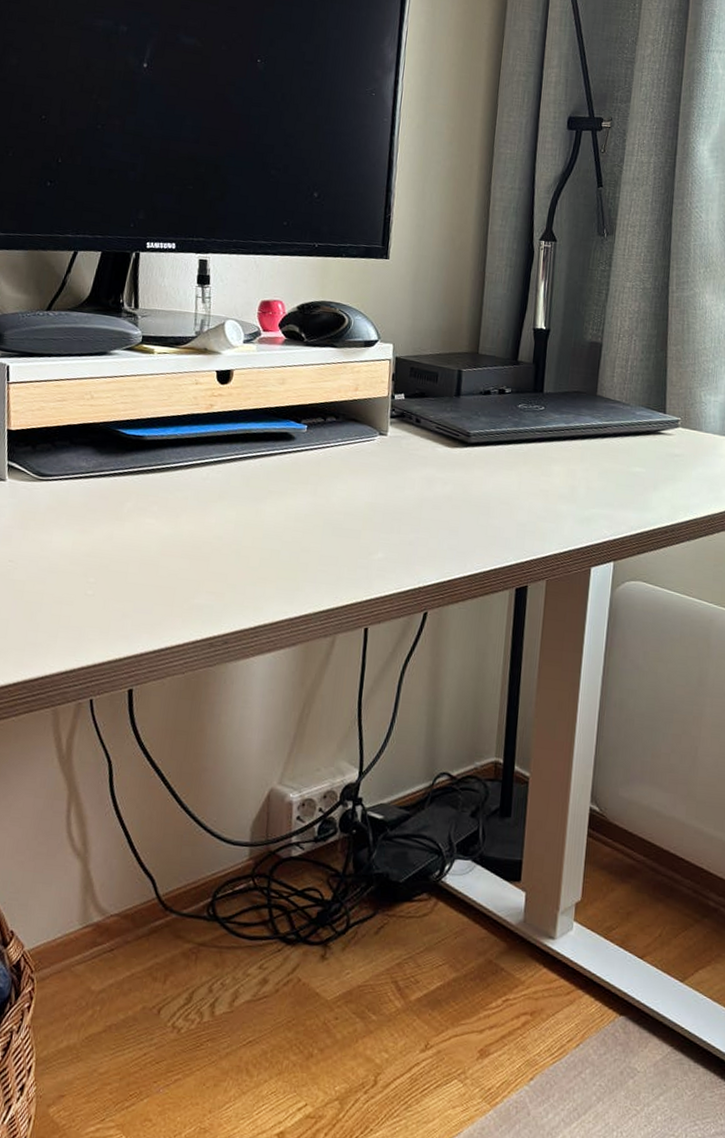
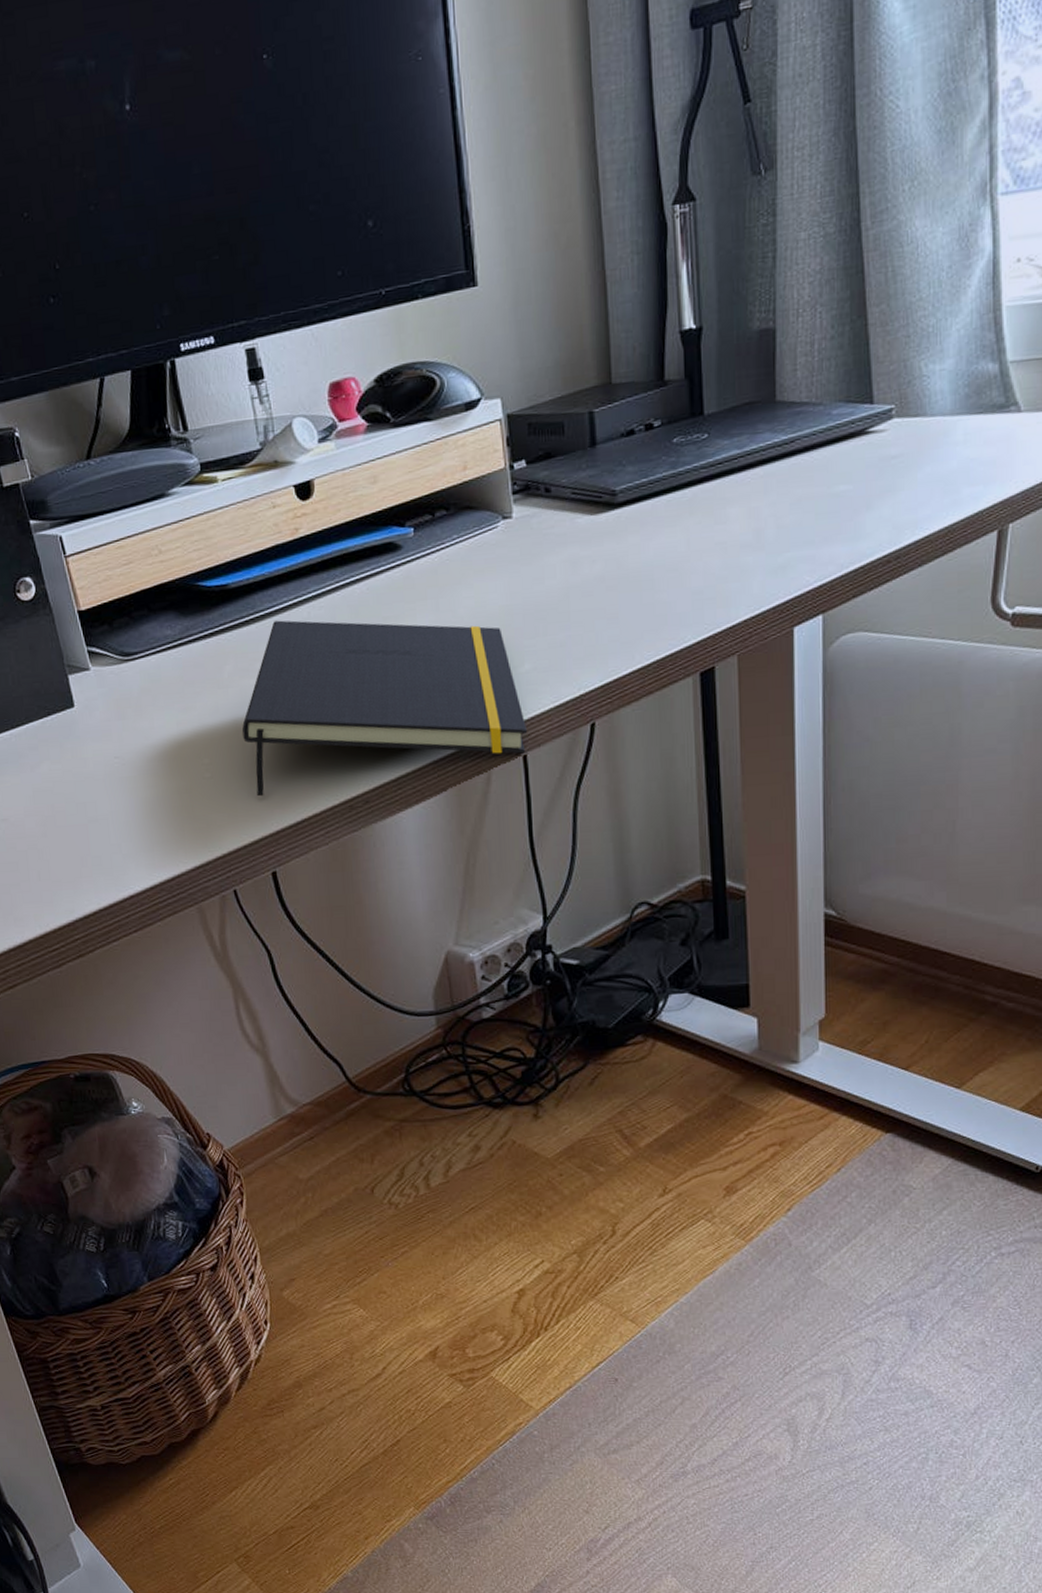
notepad: none [129,474,372,627] -> present [242,620,527,797]

